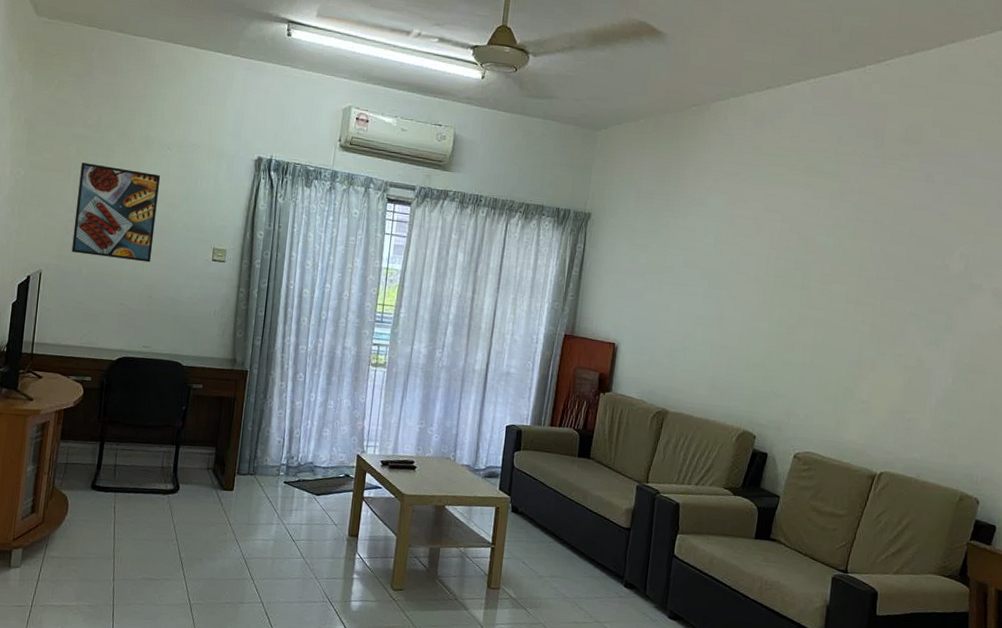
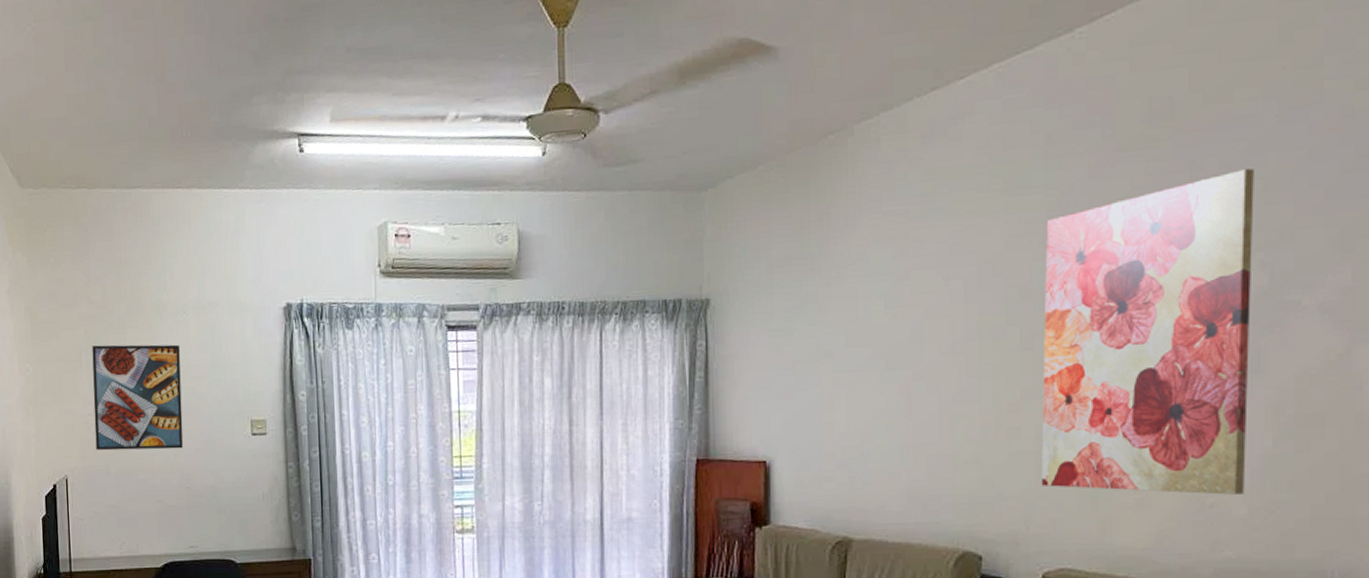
wall art: none [802,187,965,414] -> present [1041,169,1254,495]

